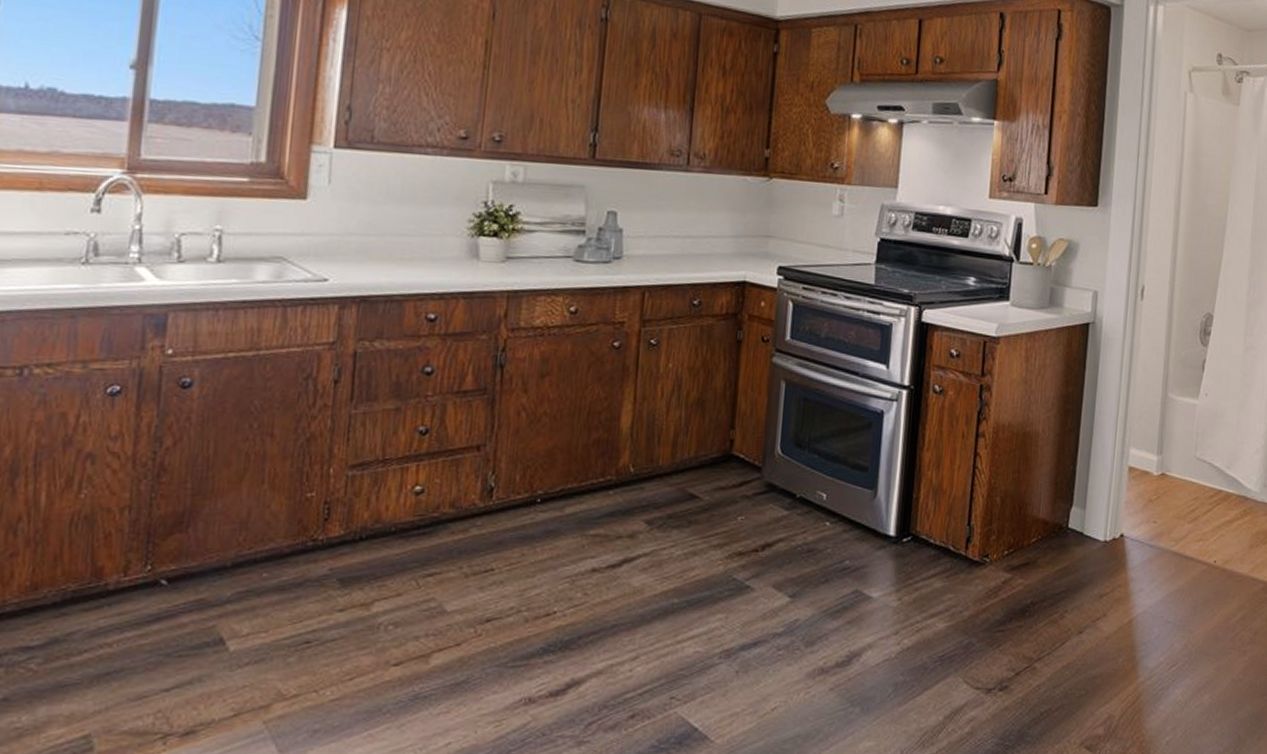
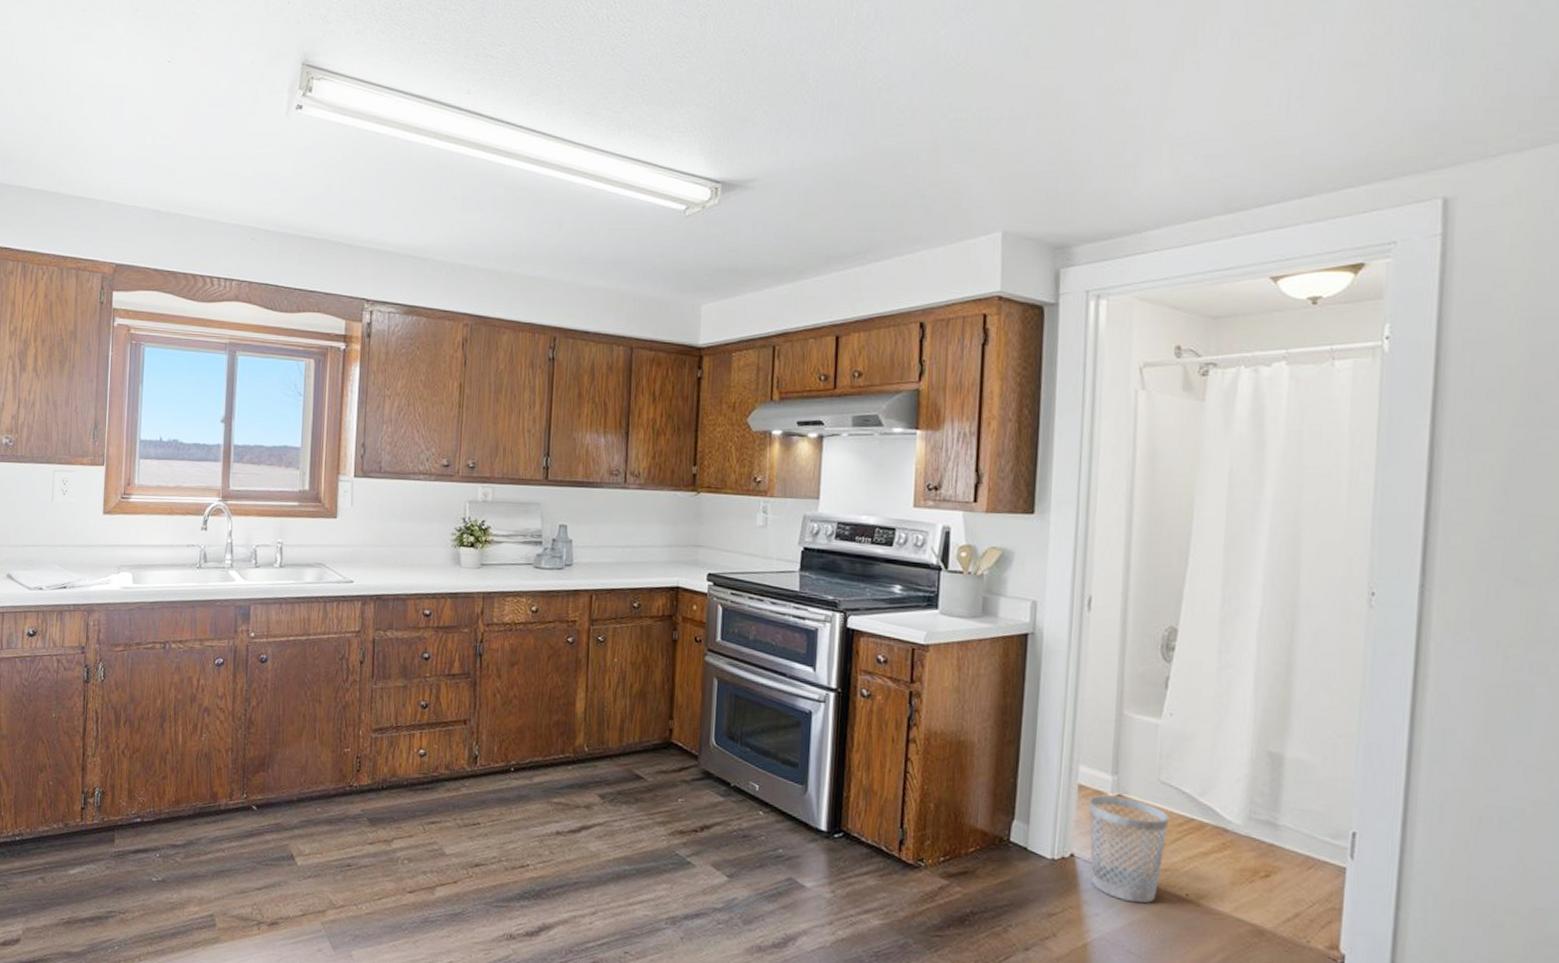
wastebasket: none [1137,475,1203,574] -> present [1089,795,1170,904]

